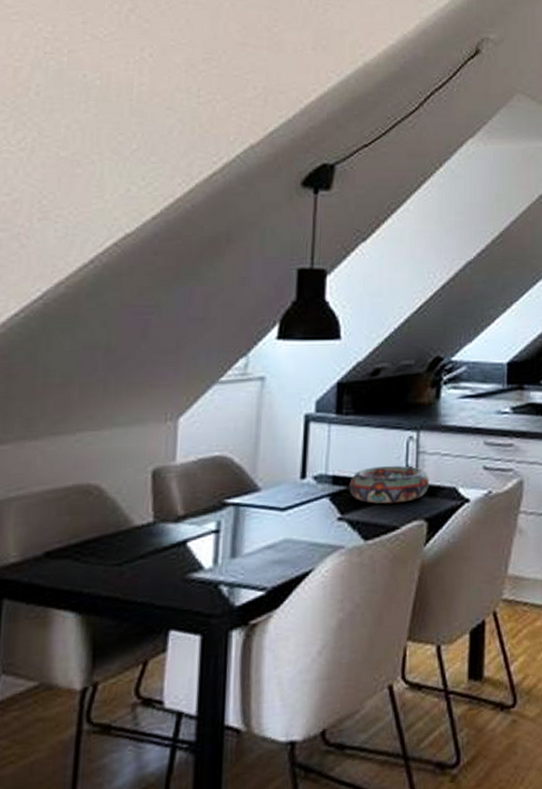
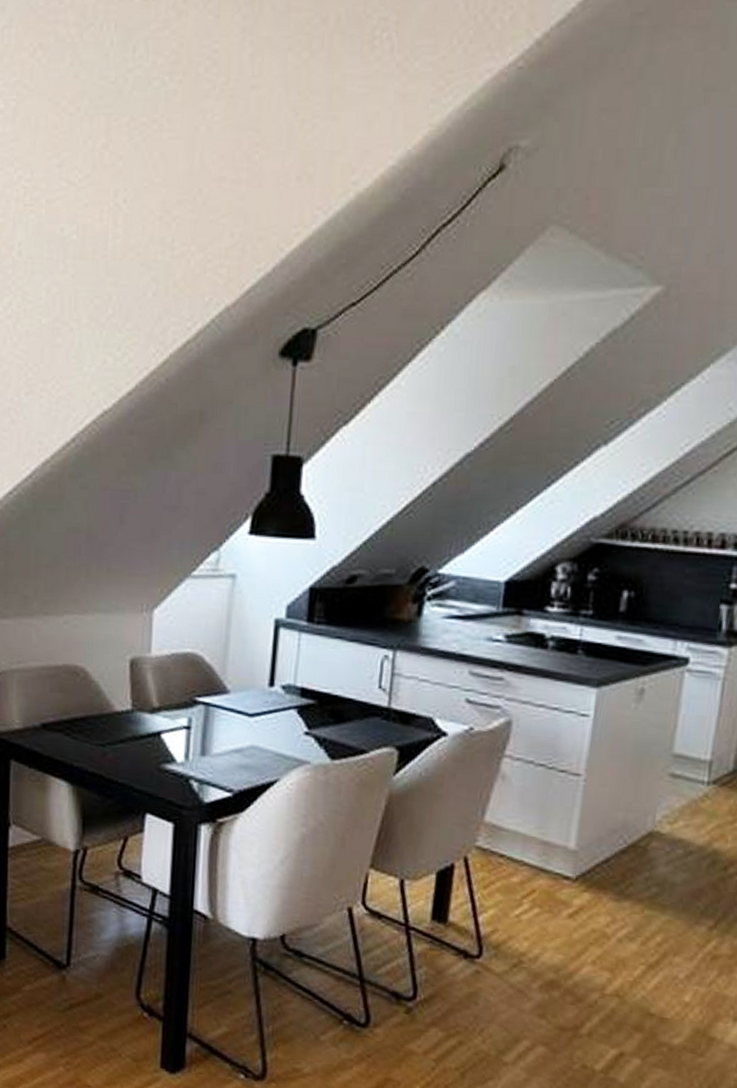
decorative bowl: present [349,466,429,504] -> none [317,684,403,726]

